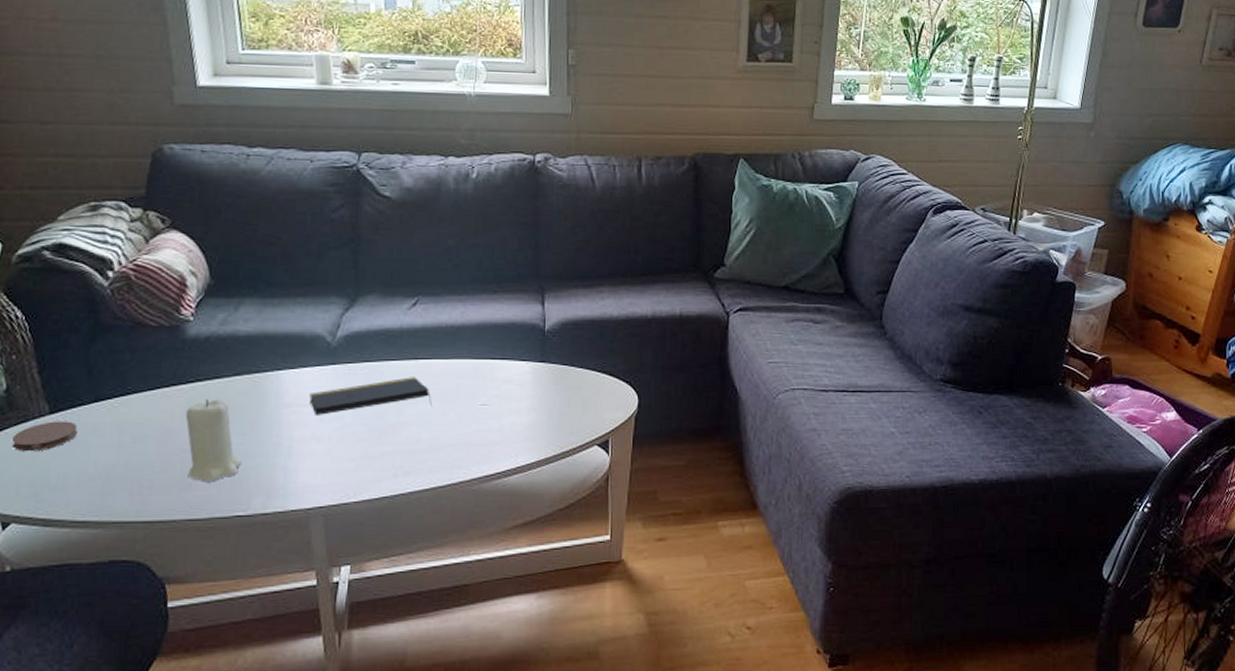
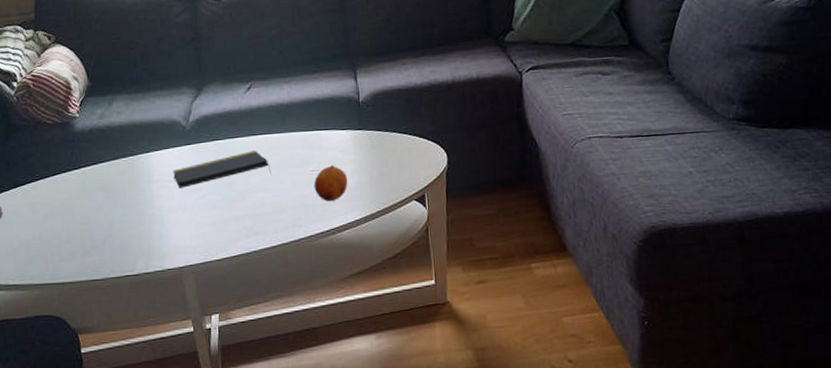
candle: present [185,399,241,482] -> none [80,180,125,249]
fruit: none [481,400,522,441] -> present [314,165,348,201]

